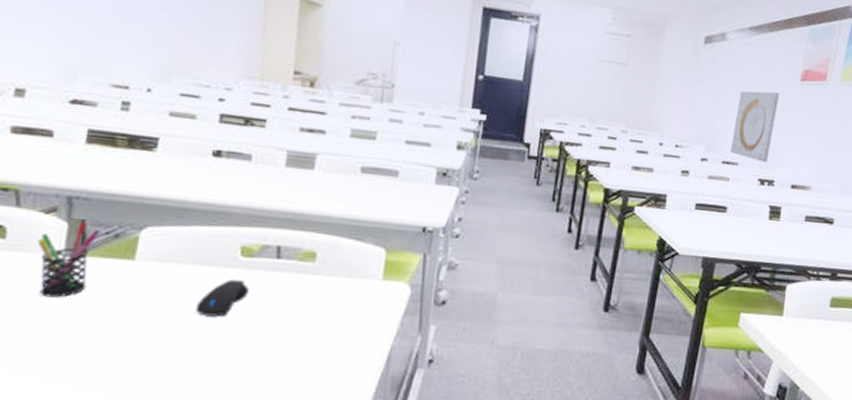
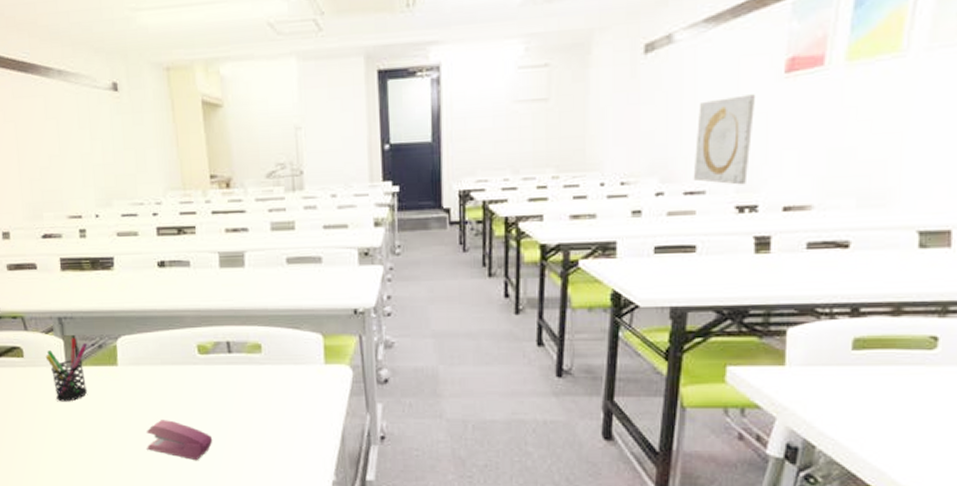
stapler: none [151,327,238,376] -> present [146,420,213,460]
computer mouse: present [195,279,249,317] -> none [171,375,211,409]

